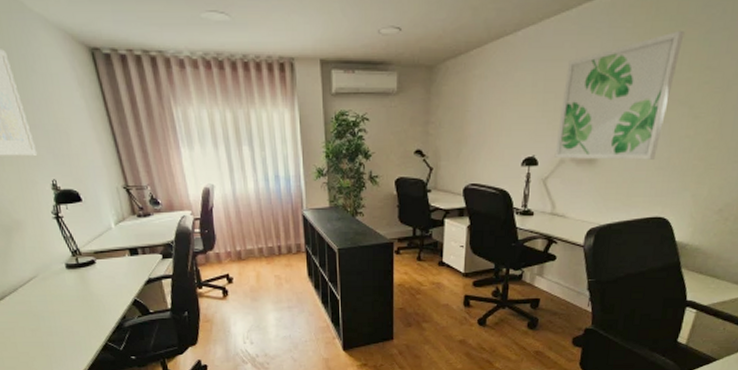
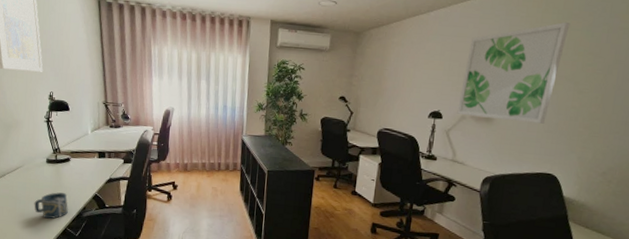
cup: none [61,302,105,335] -> present [34,192,68,219]

